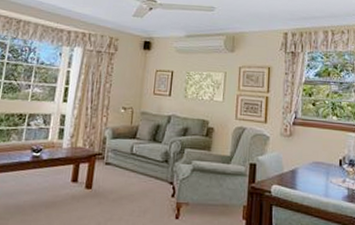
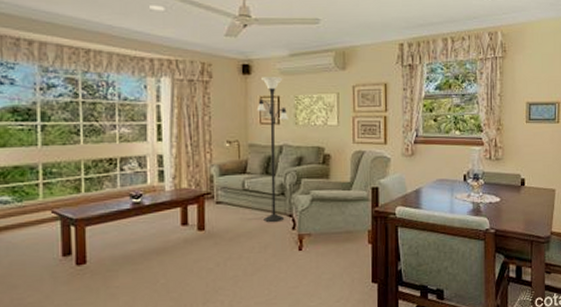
floor lamp: none [146,53,179,189] -> present [256,77,288,223]

